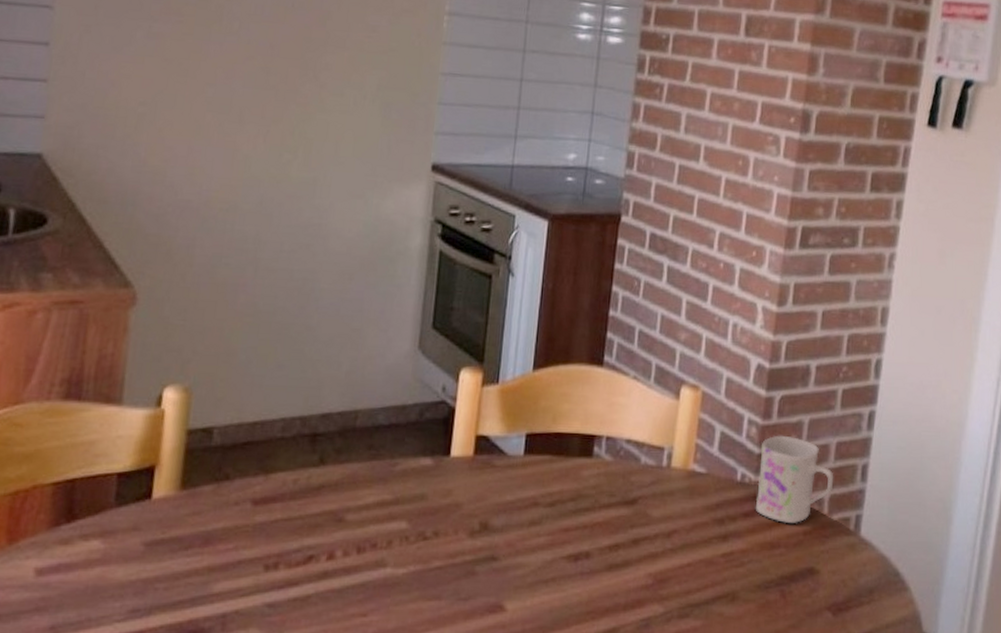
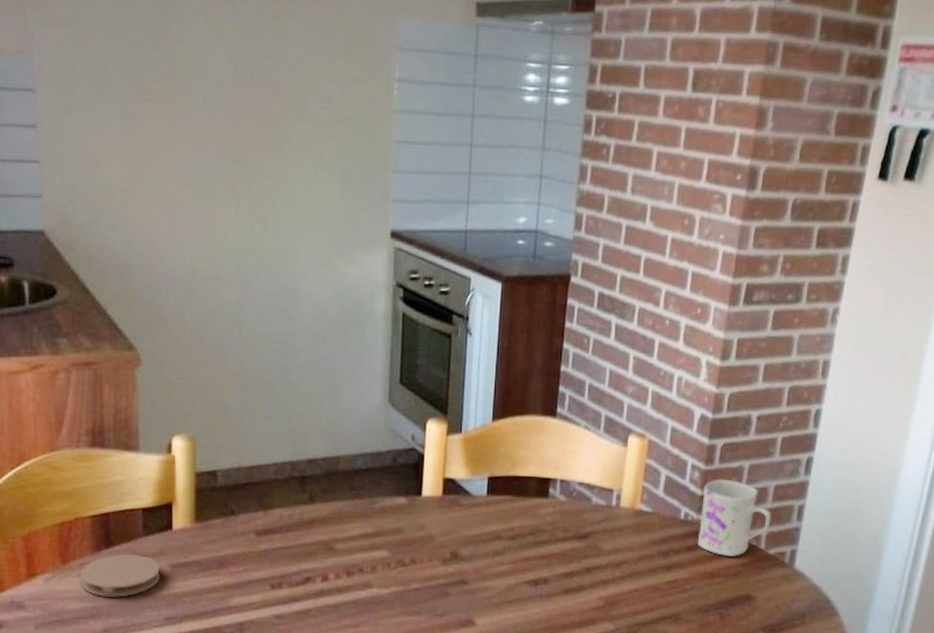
coaster: none [28,530,132,585] -> present [79,554,160,597]

